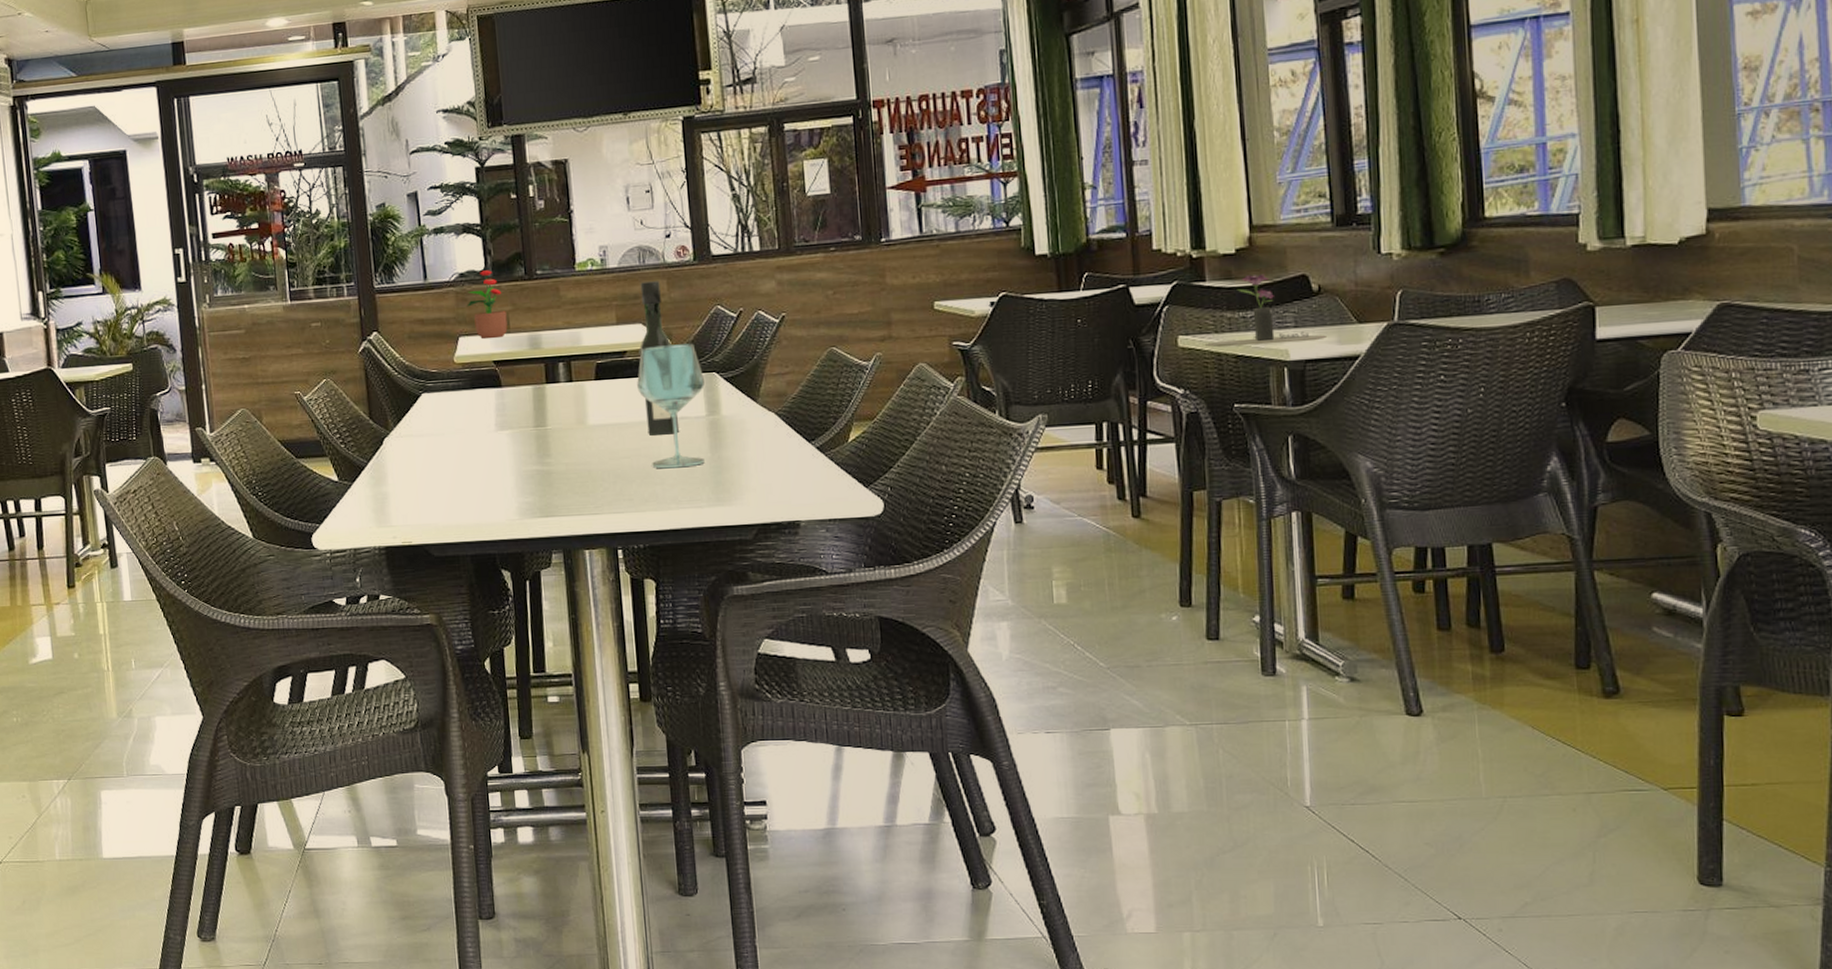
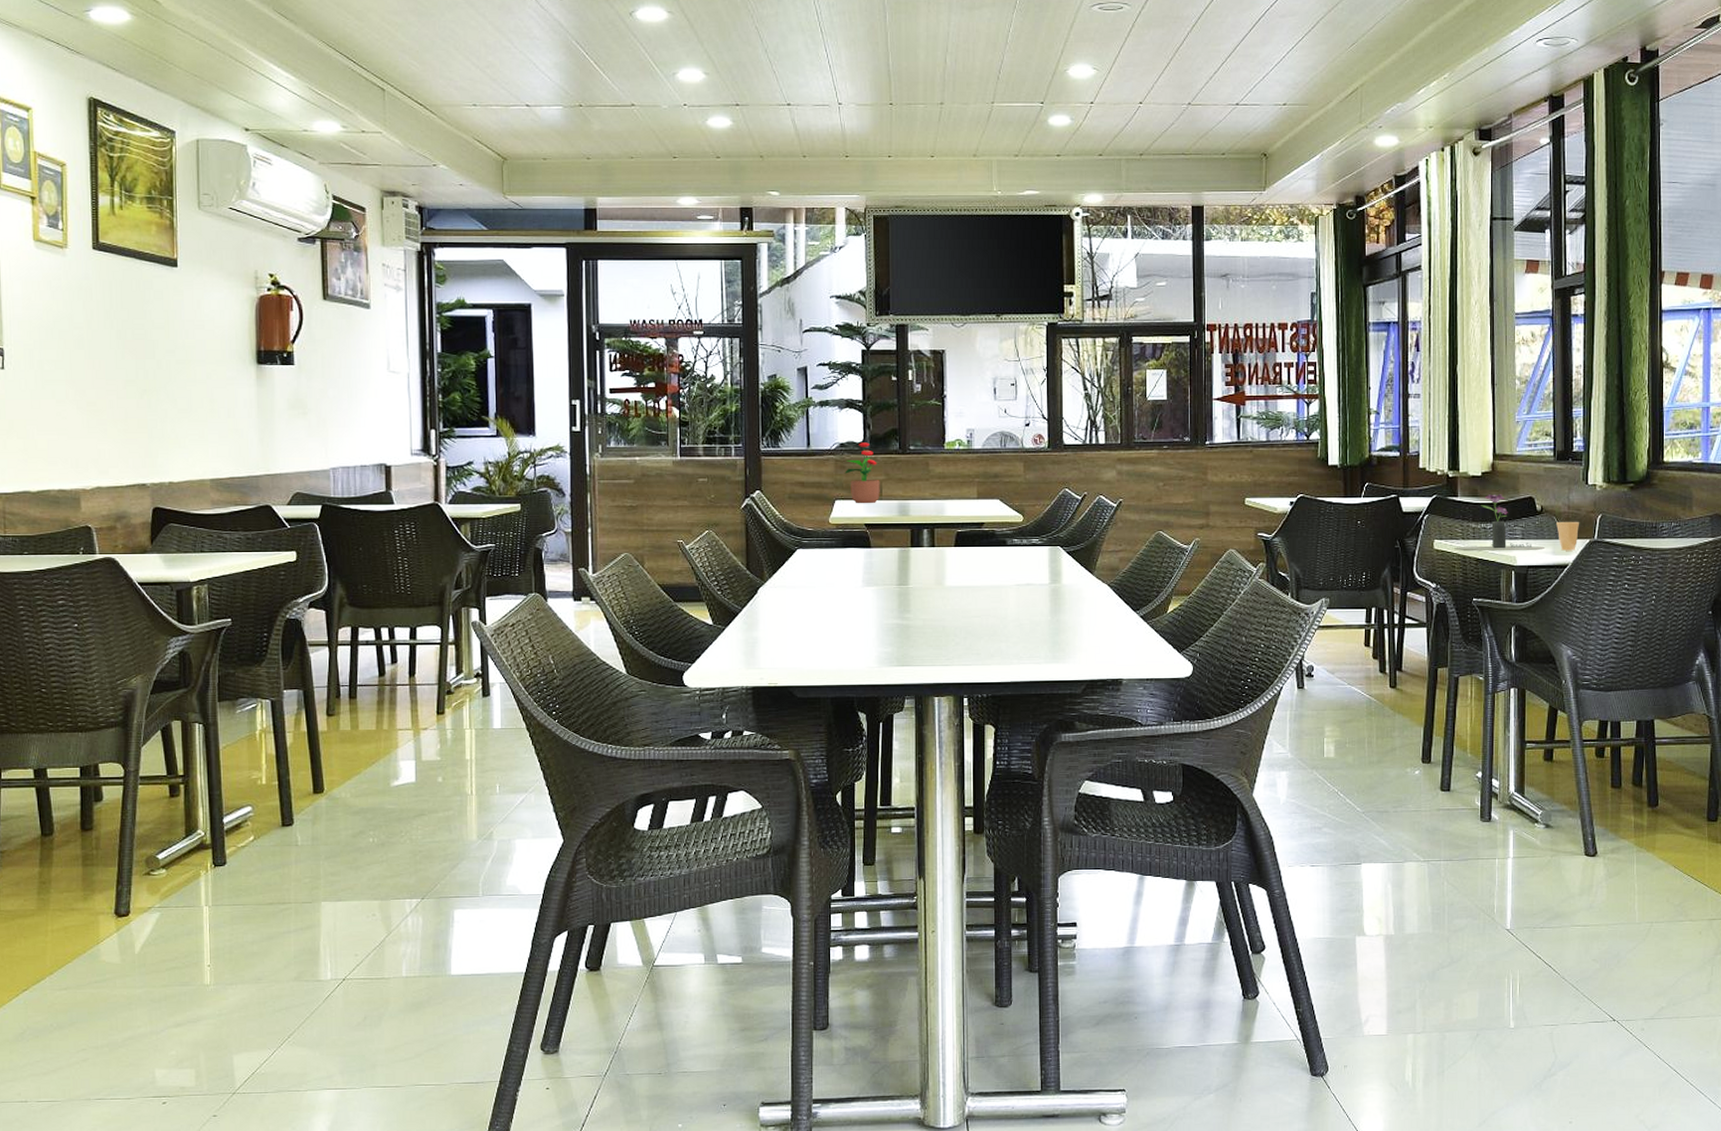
wine glass: present [637,343,705,469] -> none [991,520,1049,628]
bottle: present [638,281,680,436] -> none [995,463,1025,598]
cup: none [1341,300,1373,339] -> present [1556,521,1580,551]

